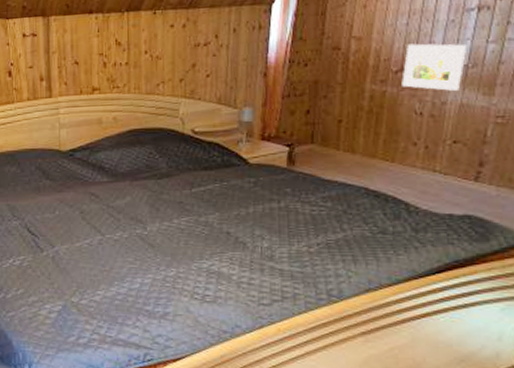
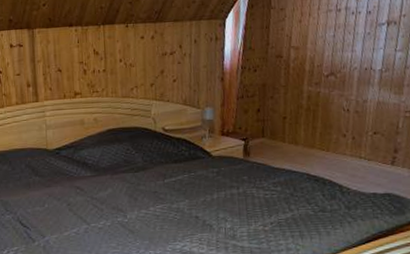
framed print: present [402,44,466,91] -> none [332,52,380,91]

